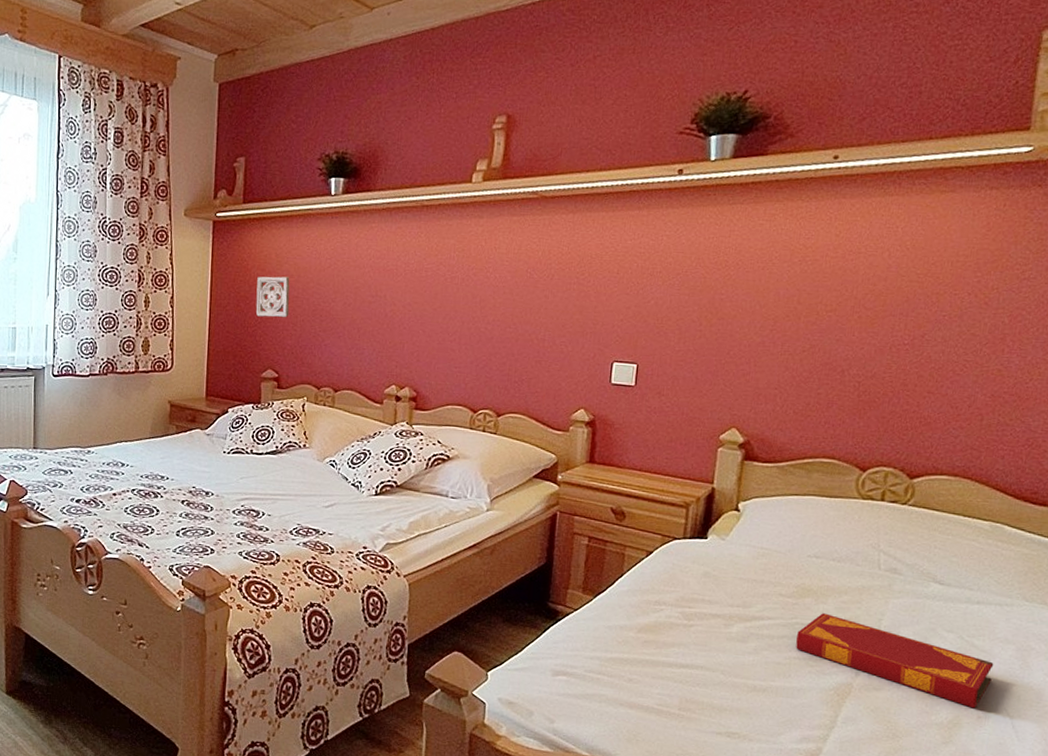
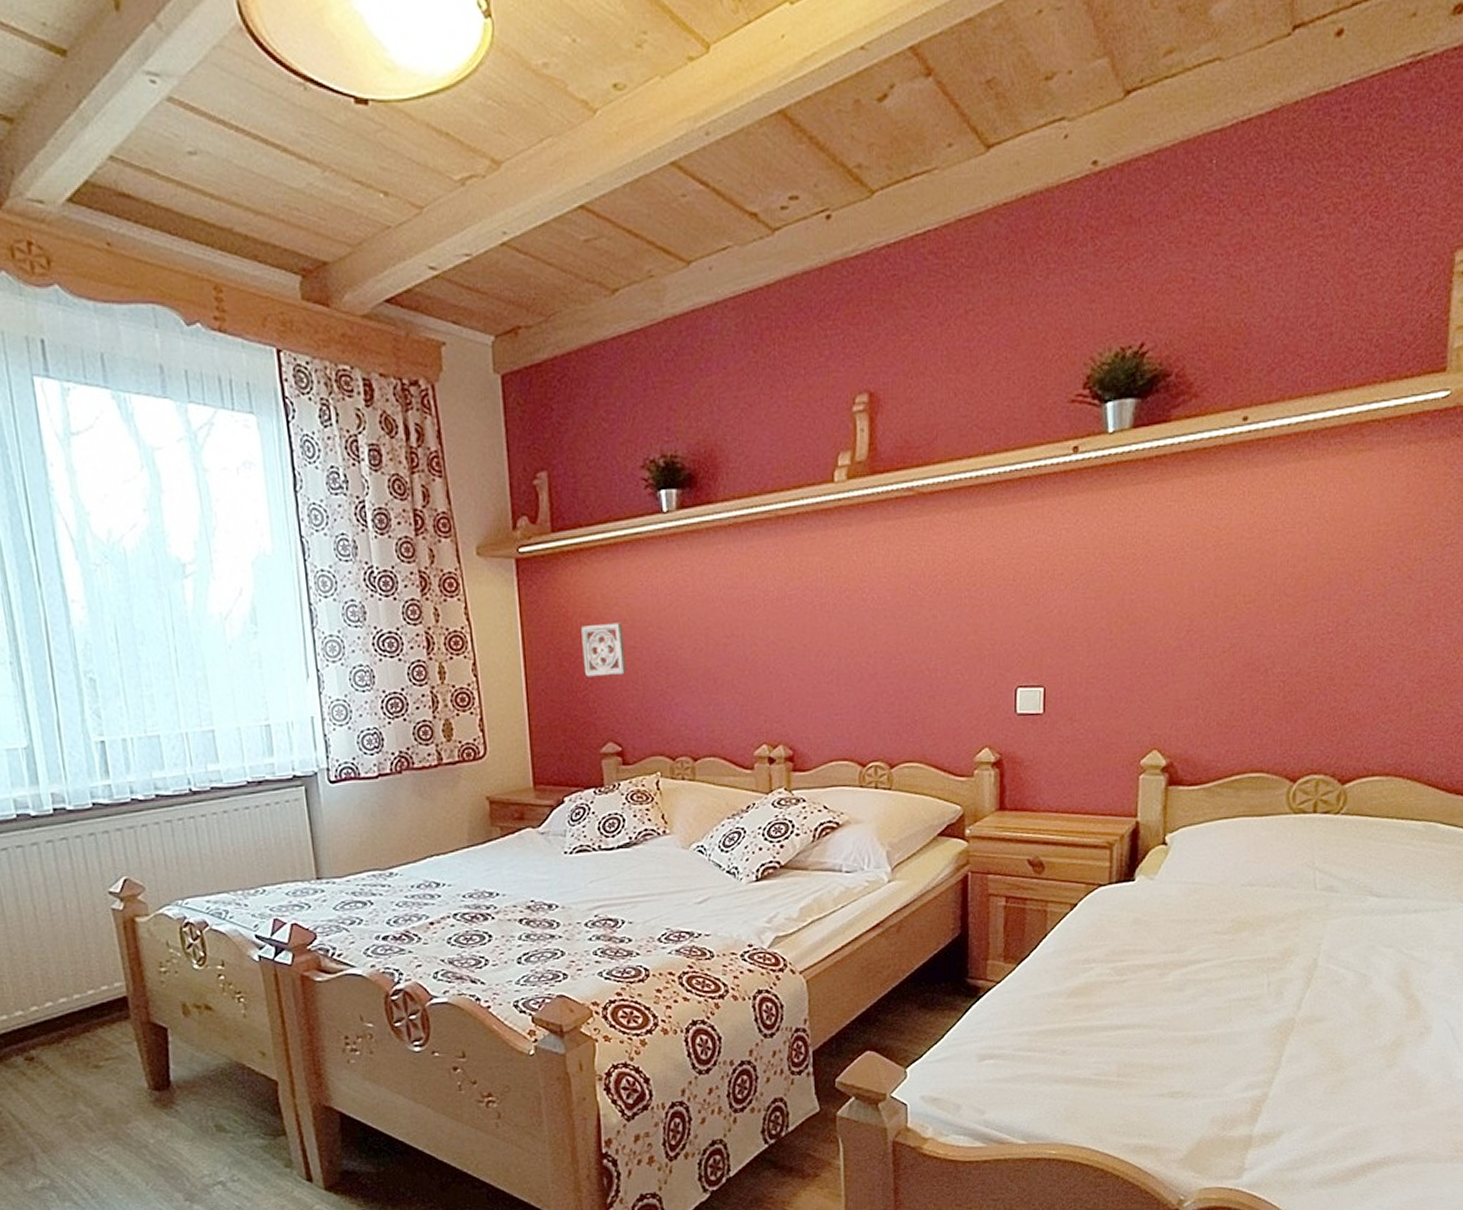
hardback book: present [796,613,994,709] -> none [1235,946,1433,1025]

